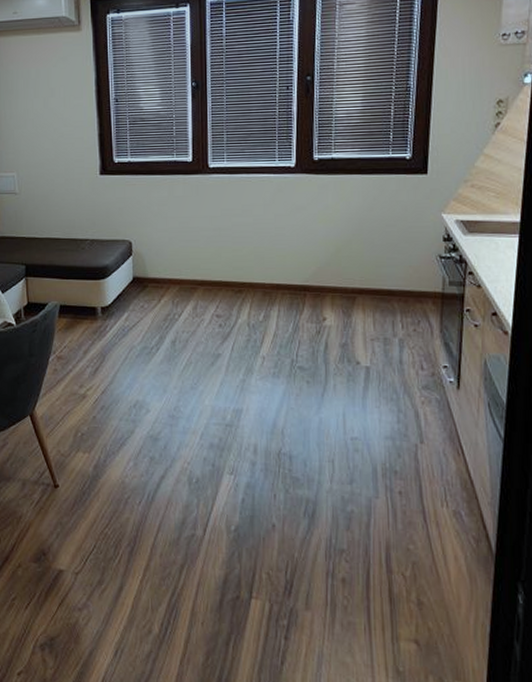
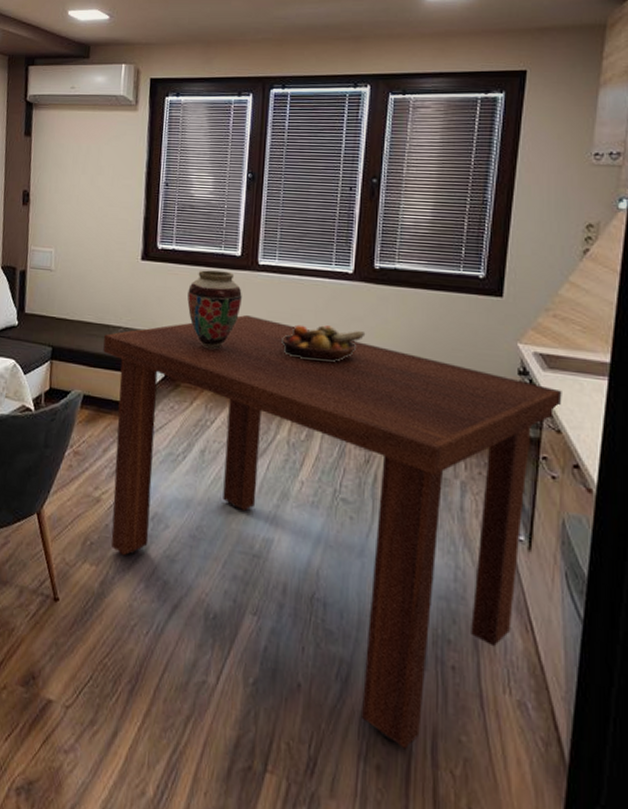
dining table: none [73,216,481,563] -> present [103,315,562,750]
vase: none [147,177,197,249] -> present [187,270,242,349]
fruit bowl: none [234,217,310,250] -> present [280,324,366,363]

